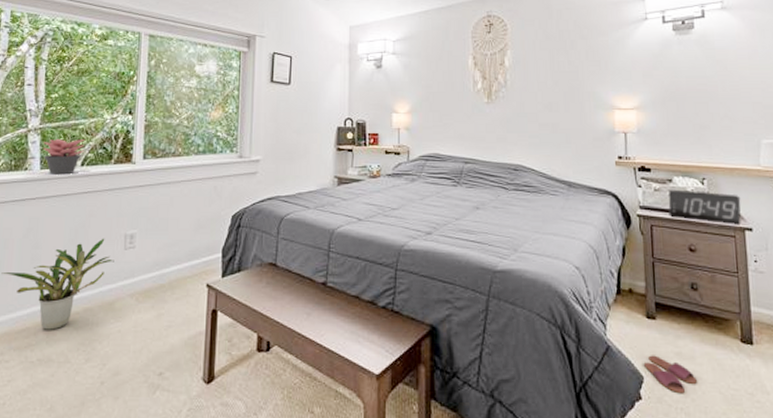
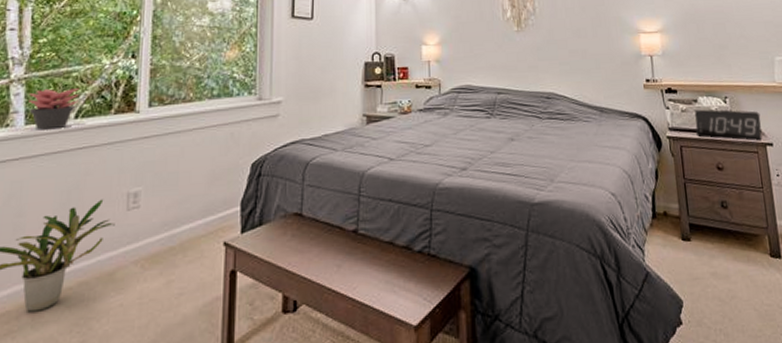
slippers: present [643,355,697,394] -> none [681,277,733,315]

